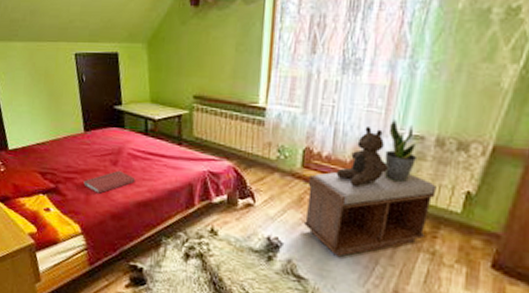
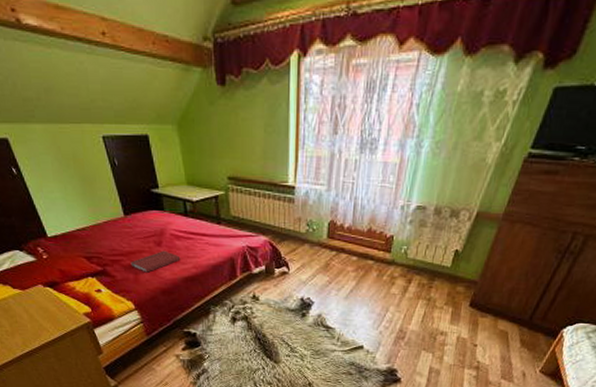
bench: present [303,171,437,256] -> none [330,238,434,308]
teddy bear: present [336,127,388,186] -> none [355,200,397,251]
potted plant: present [384,118,418,183] -> none [394,192,420,246]

